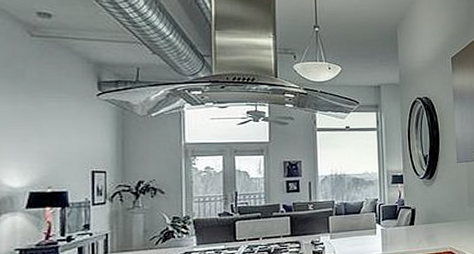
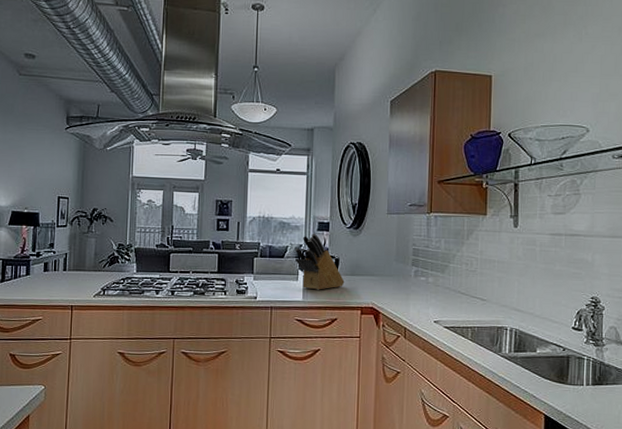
knife block: none [371,186,422,242] -> present [295,233,345,290]

